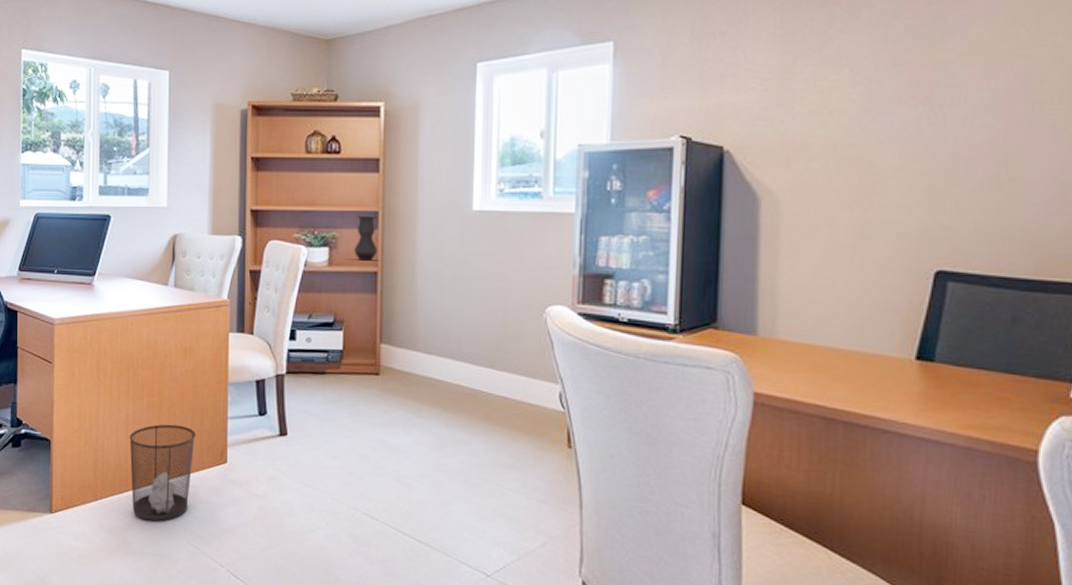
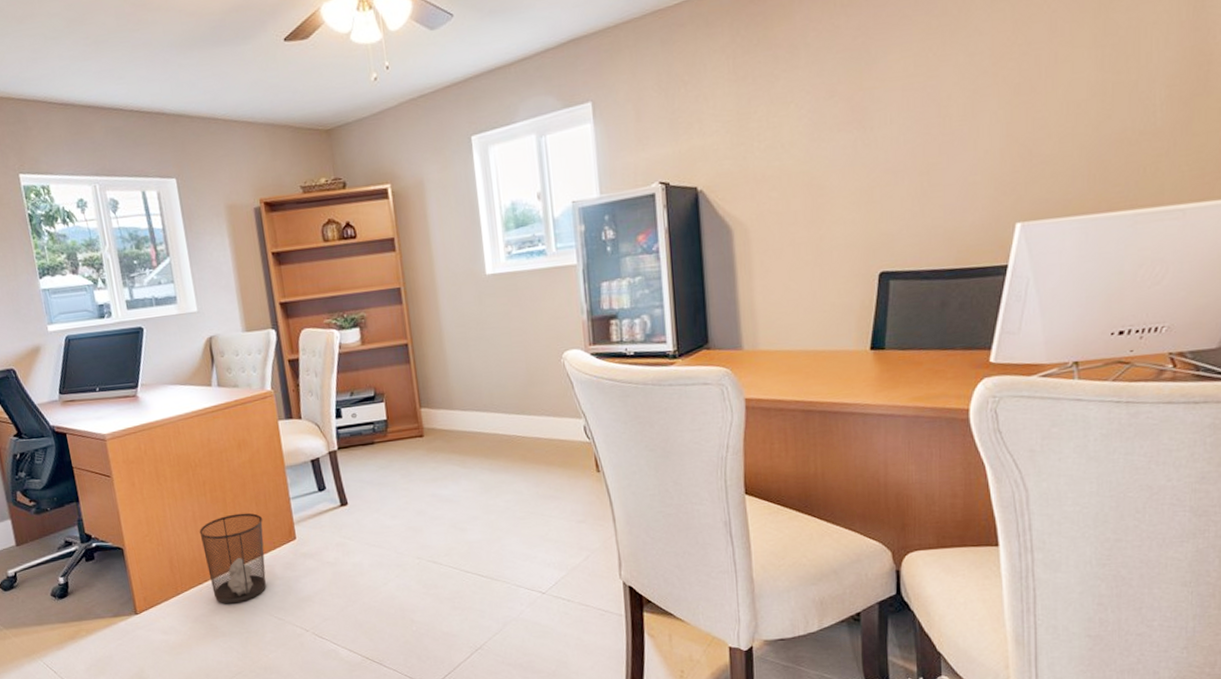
vase: present [354,215,378,261] -> none [381,292,405,336]

